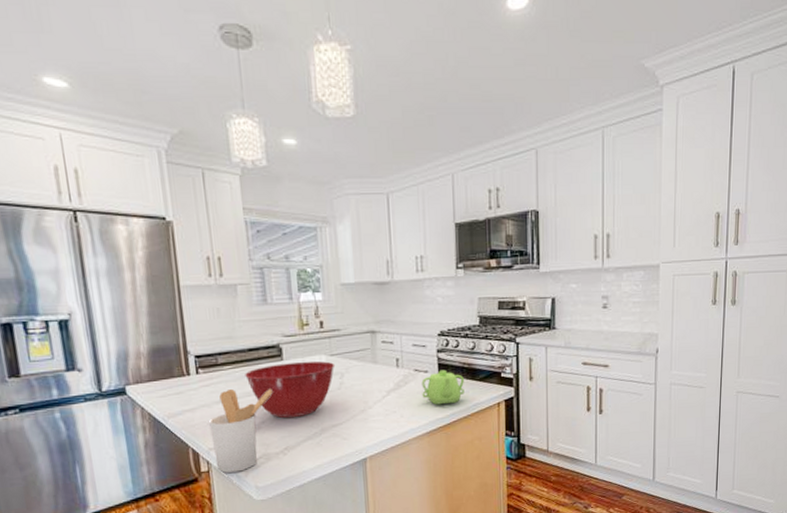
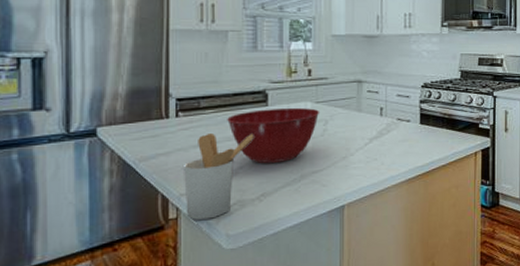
teapot: present [421,369,464,405] -> none [403,119,444,153]

